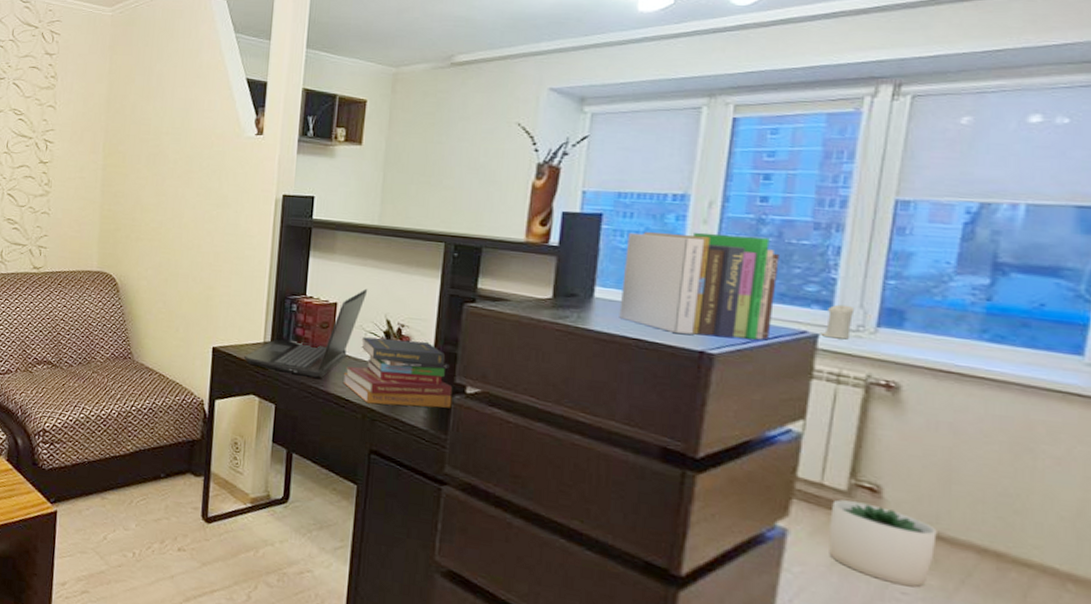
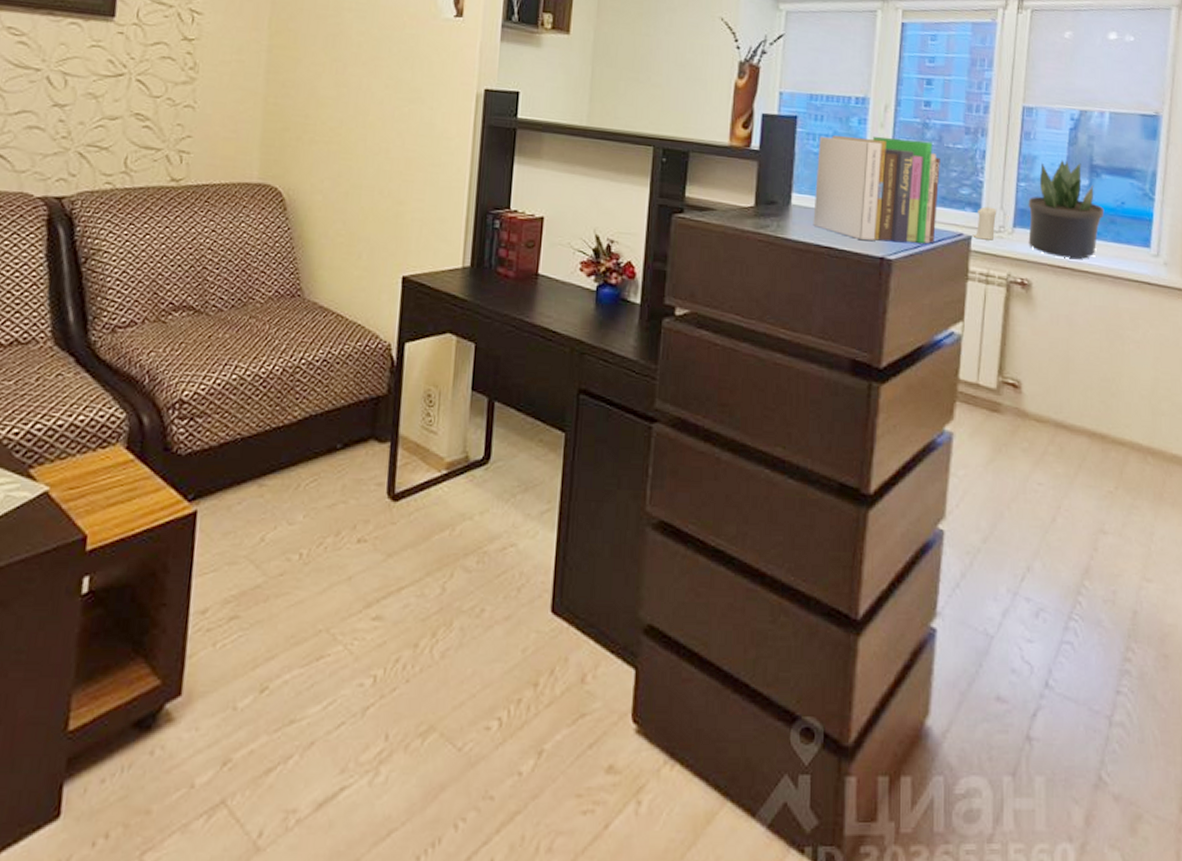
laptop computer: present [244,288,368,379] -> none [440,199,576,309]
books: present [343,337,453,408] -> none [550,256,662,335]
planter: present [829,499,937,587] -> none [985,398,1061,477]
planter: none [898,257,1013,364] -> present [1028,160,1105,259]

